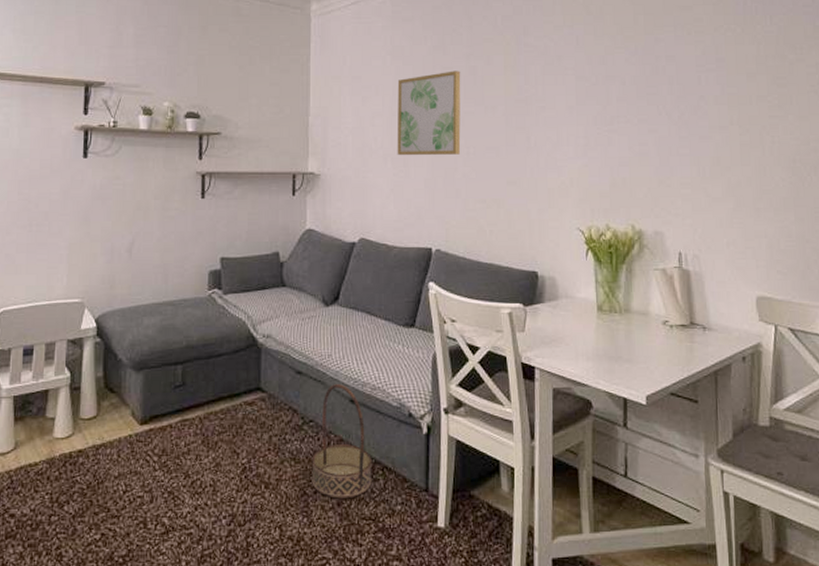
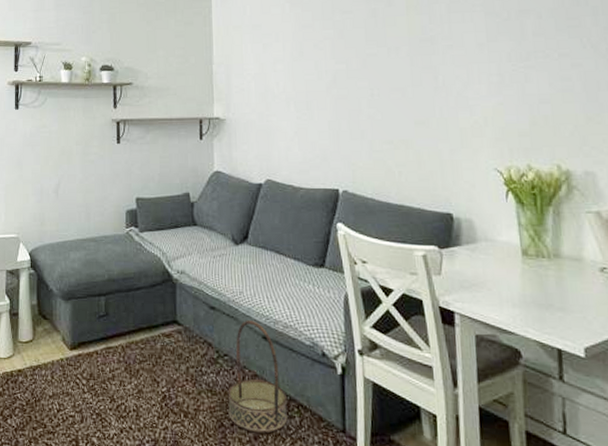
wall art: present [397,71,461,156] -> none [297,14,364,100]

